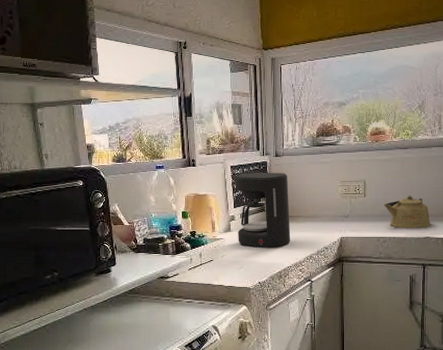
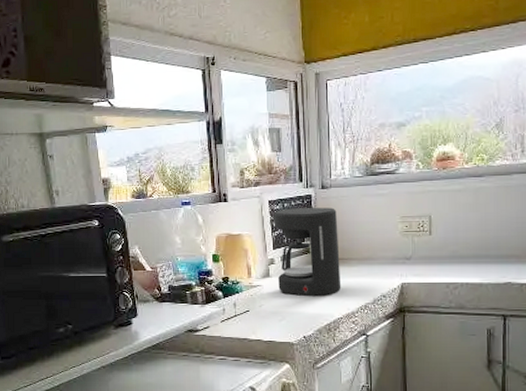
kettle: present [384,195,432,228] -> none [454,232,514,272]

